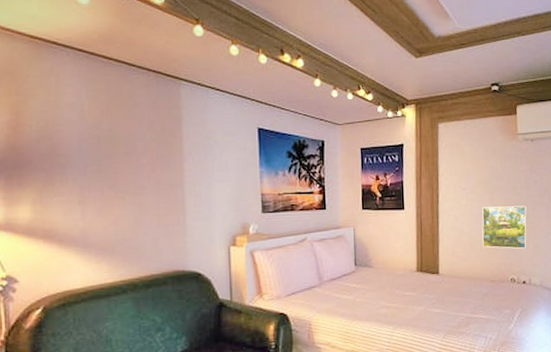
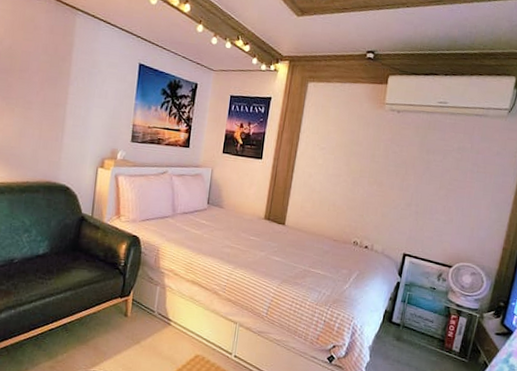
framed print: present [482,206,527,249] -> none [332,169,381,216]

